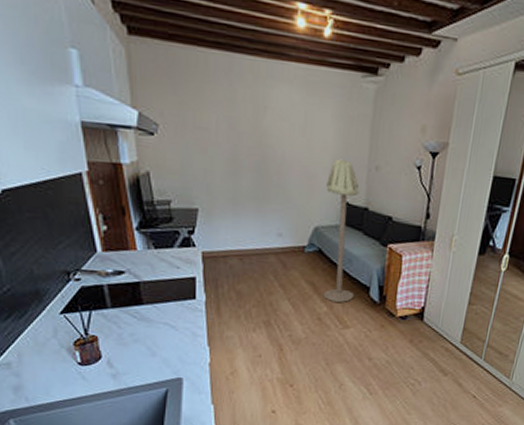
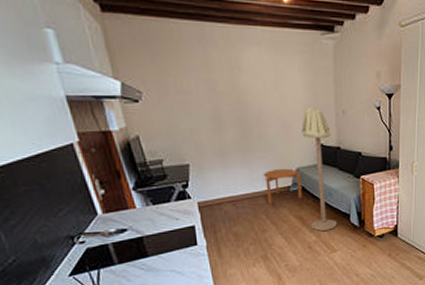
side table: none [278,224,319,264] -> present [264,168,303,205]

